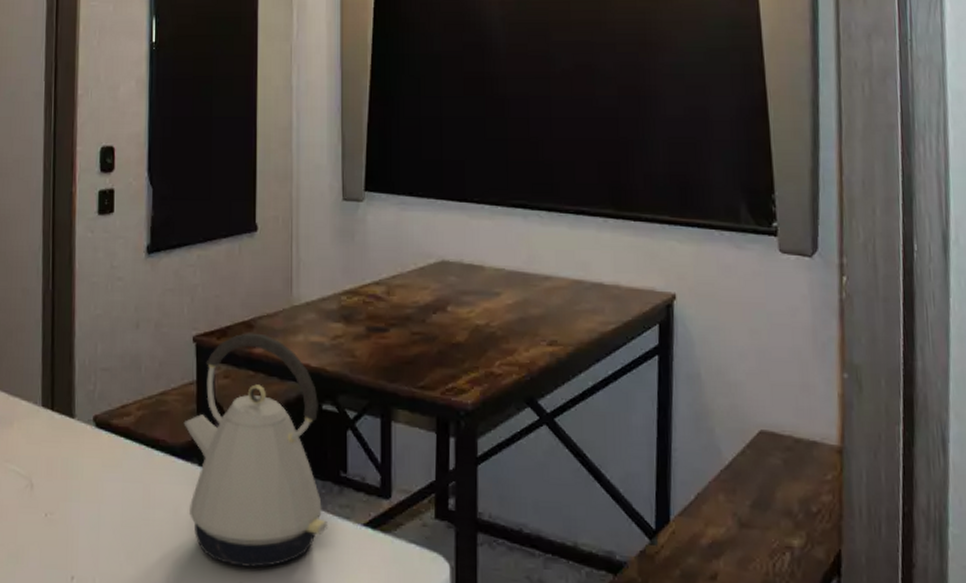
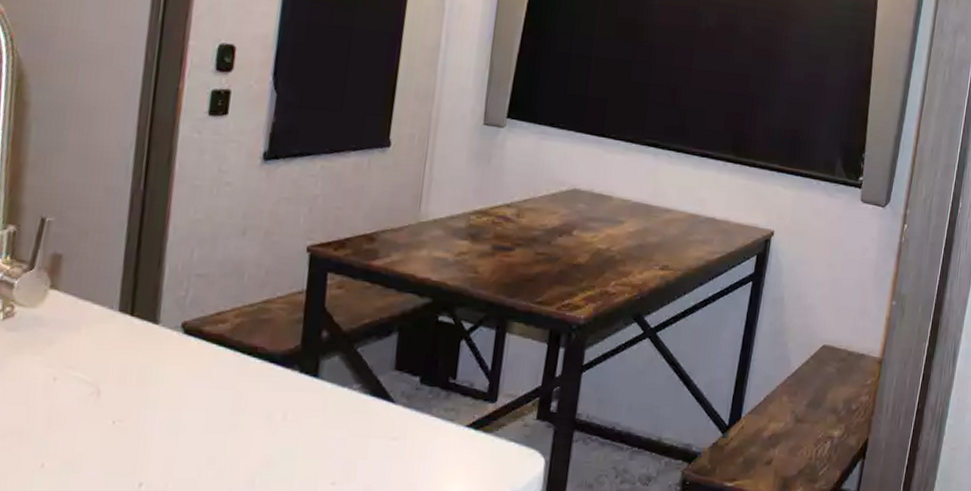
kettle: present [183,333,327,568] -> none [284,245,435,469]

